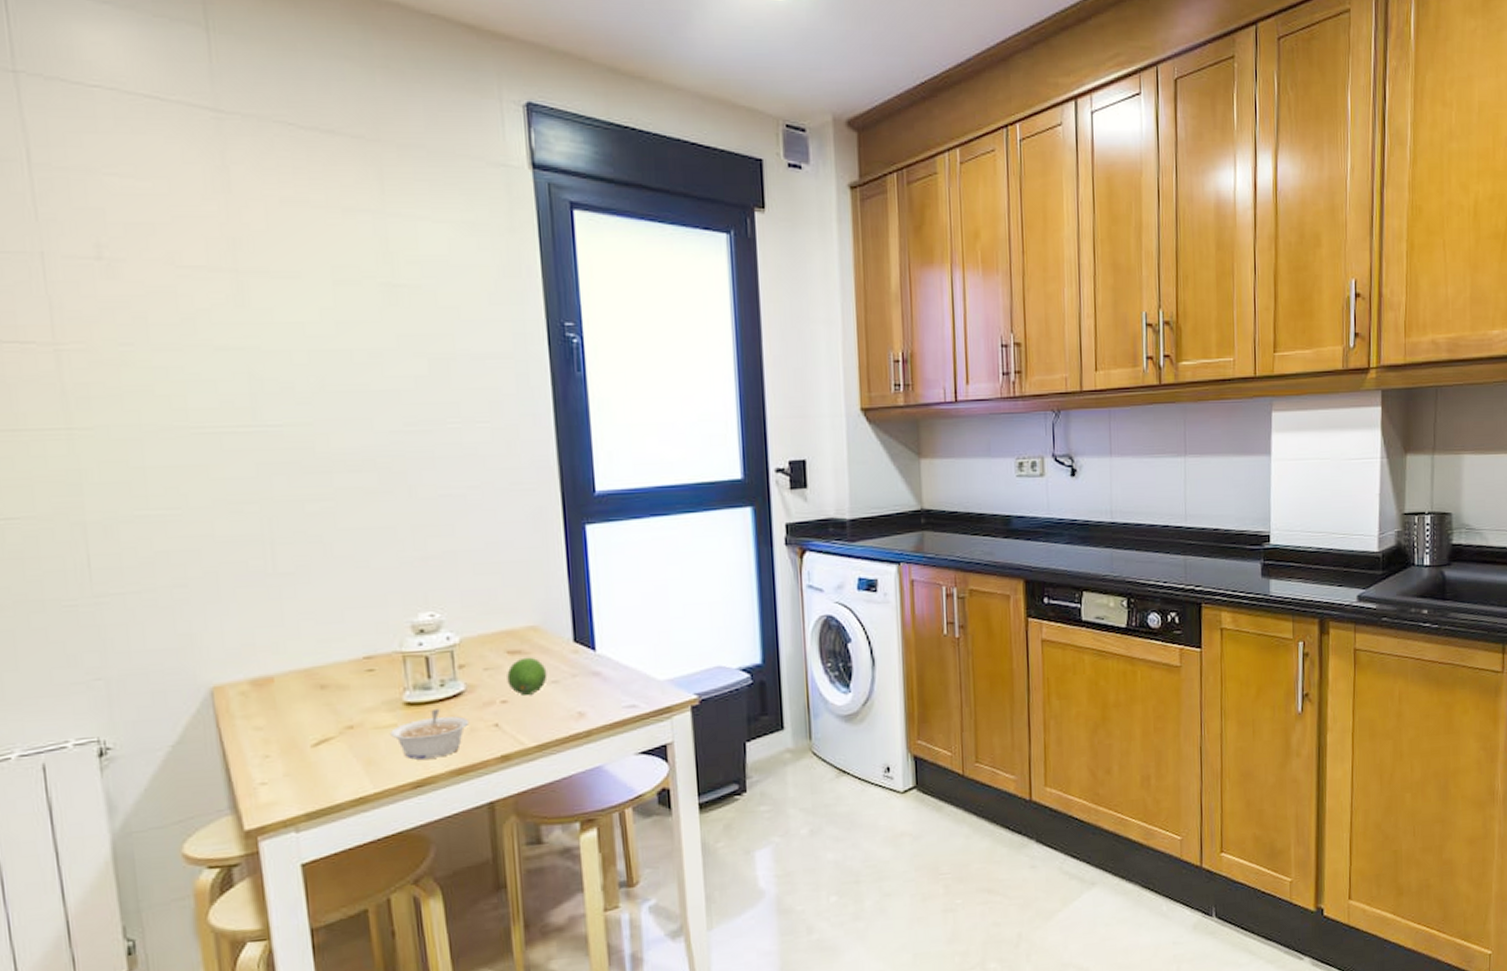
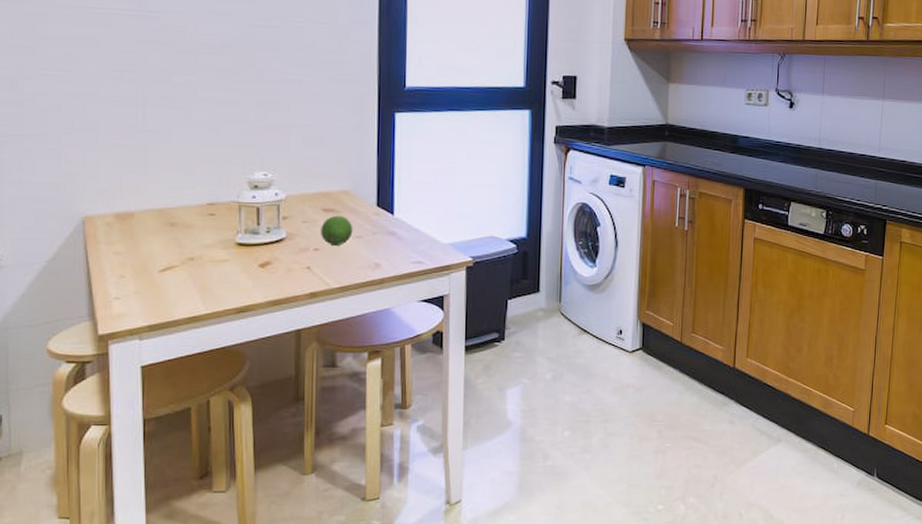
legume: present [391,708,470,760] -> none [223,250,287,290]

